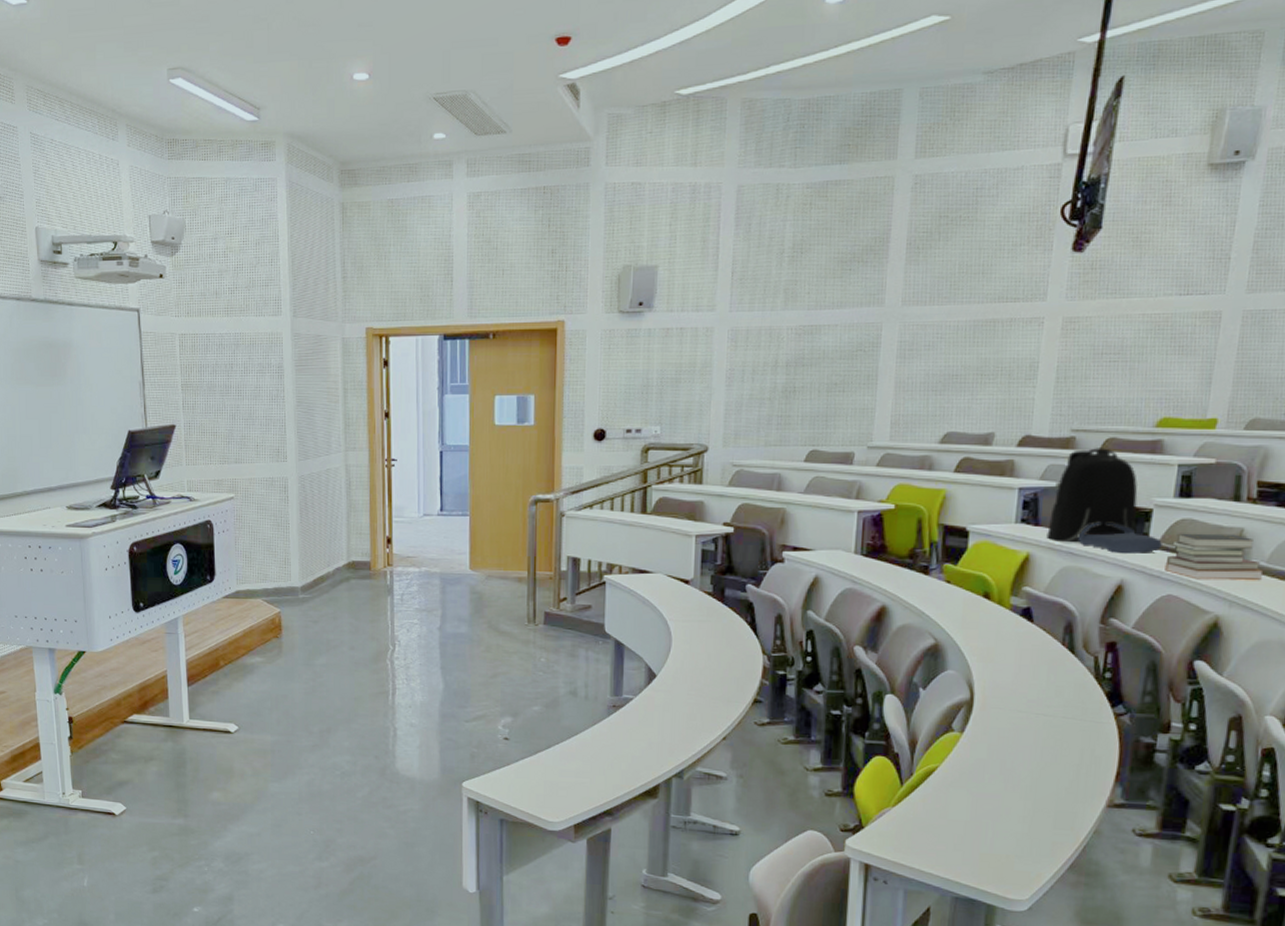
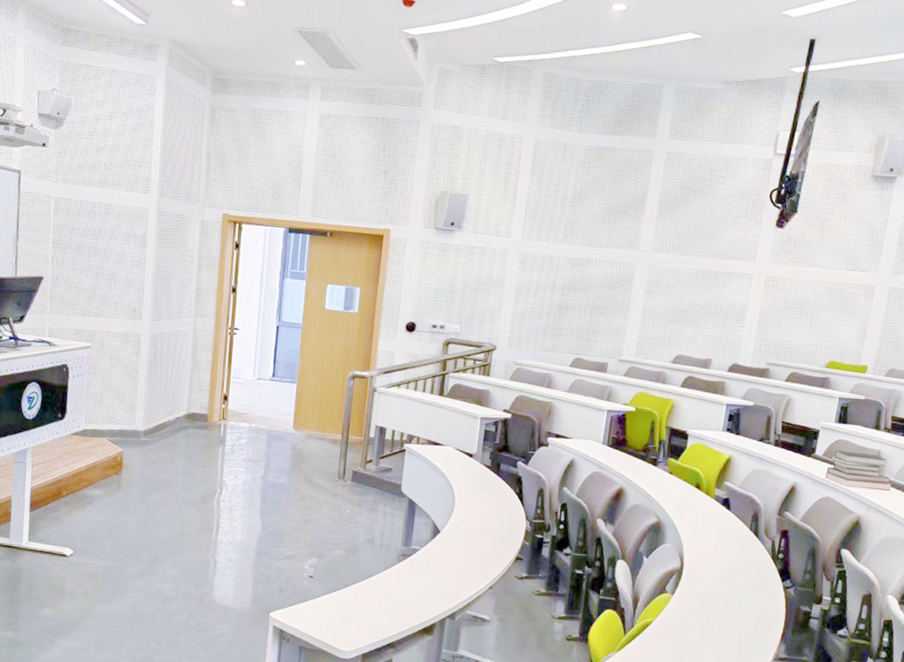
backpack: present [1047,448,1138,543] -> none [744,378,810,451]
bag: present [1077,521,1162,553] -> none [766,436,825,464]

